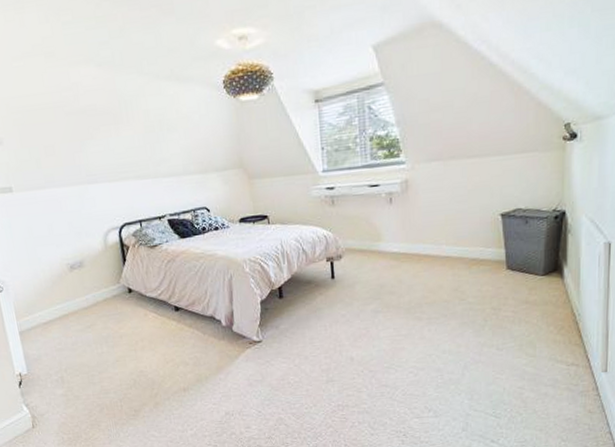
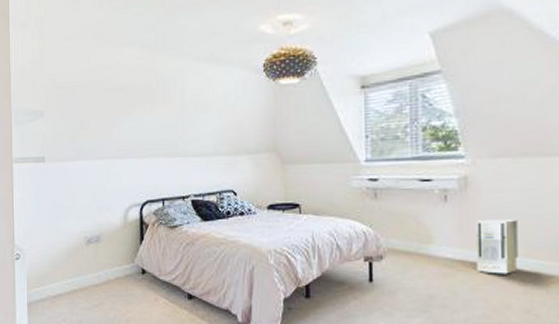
air purifier: none [415,215,448,262] -> present [475,220,518,275]

